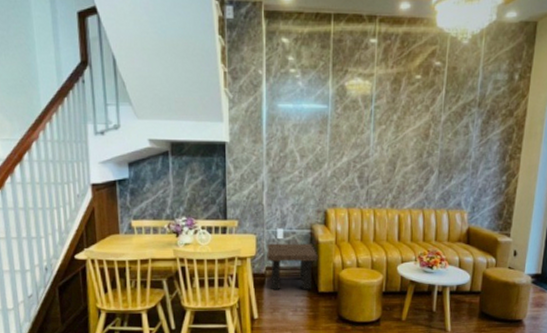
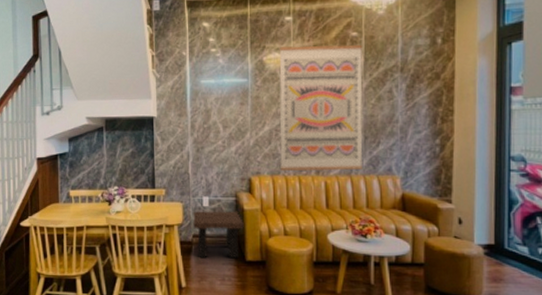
wall art: none [357,72,445,205] -> present [279,45,363,172]

